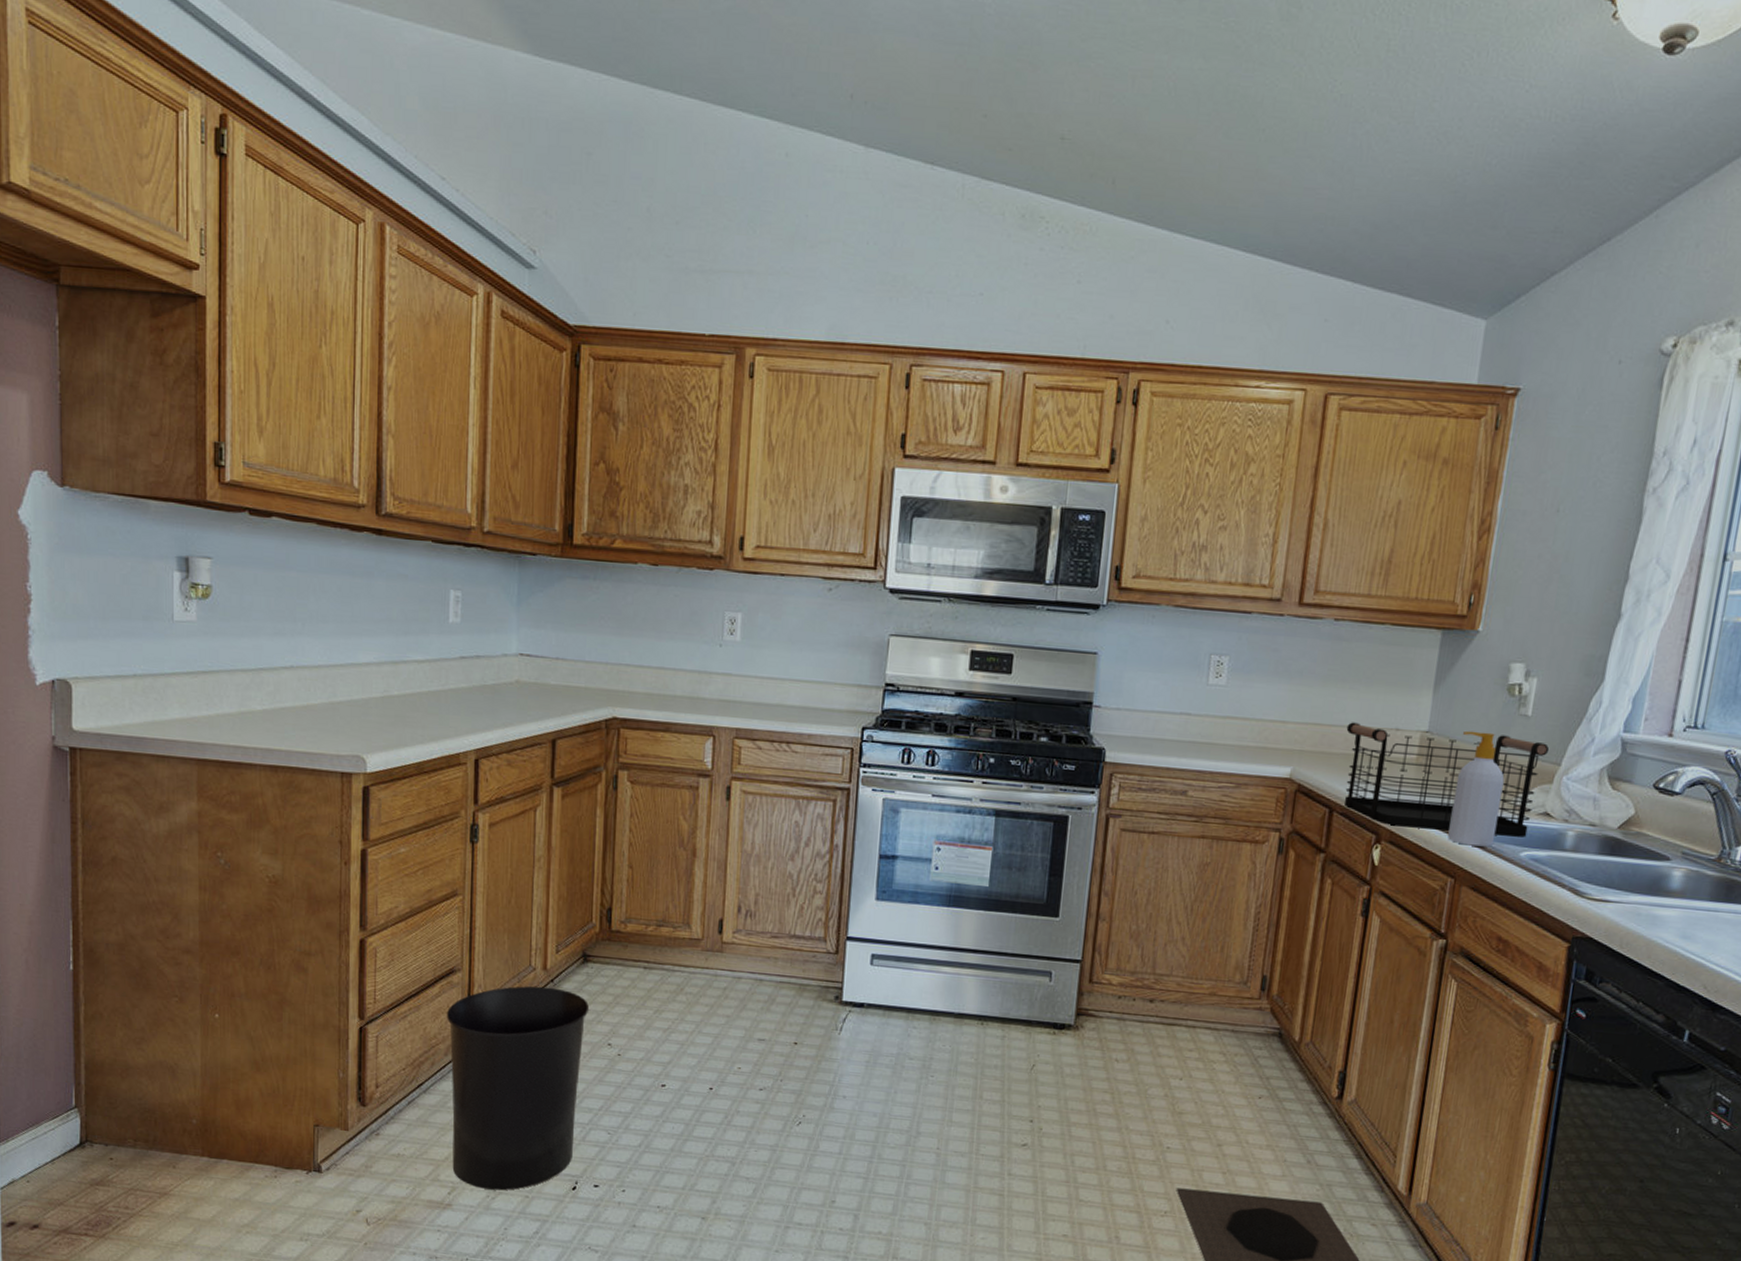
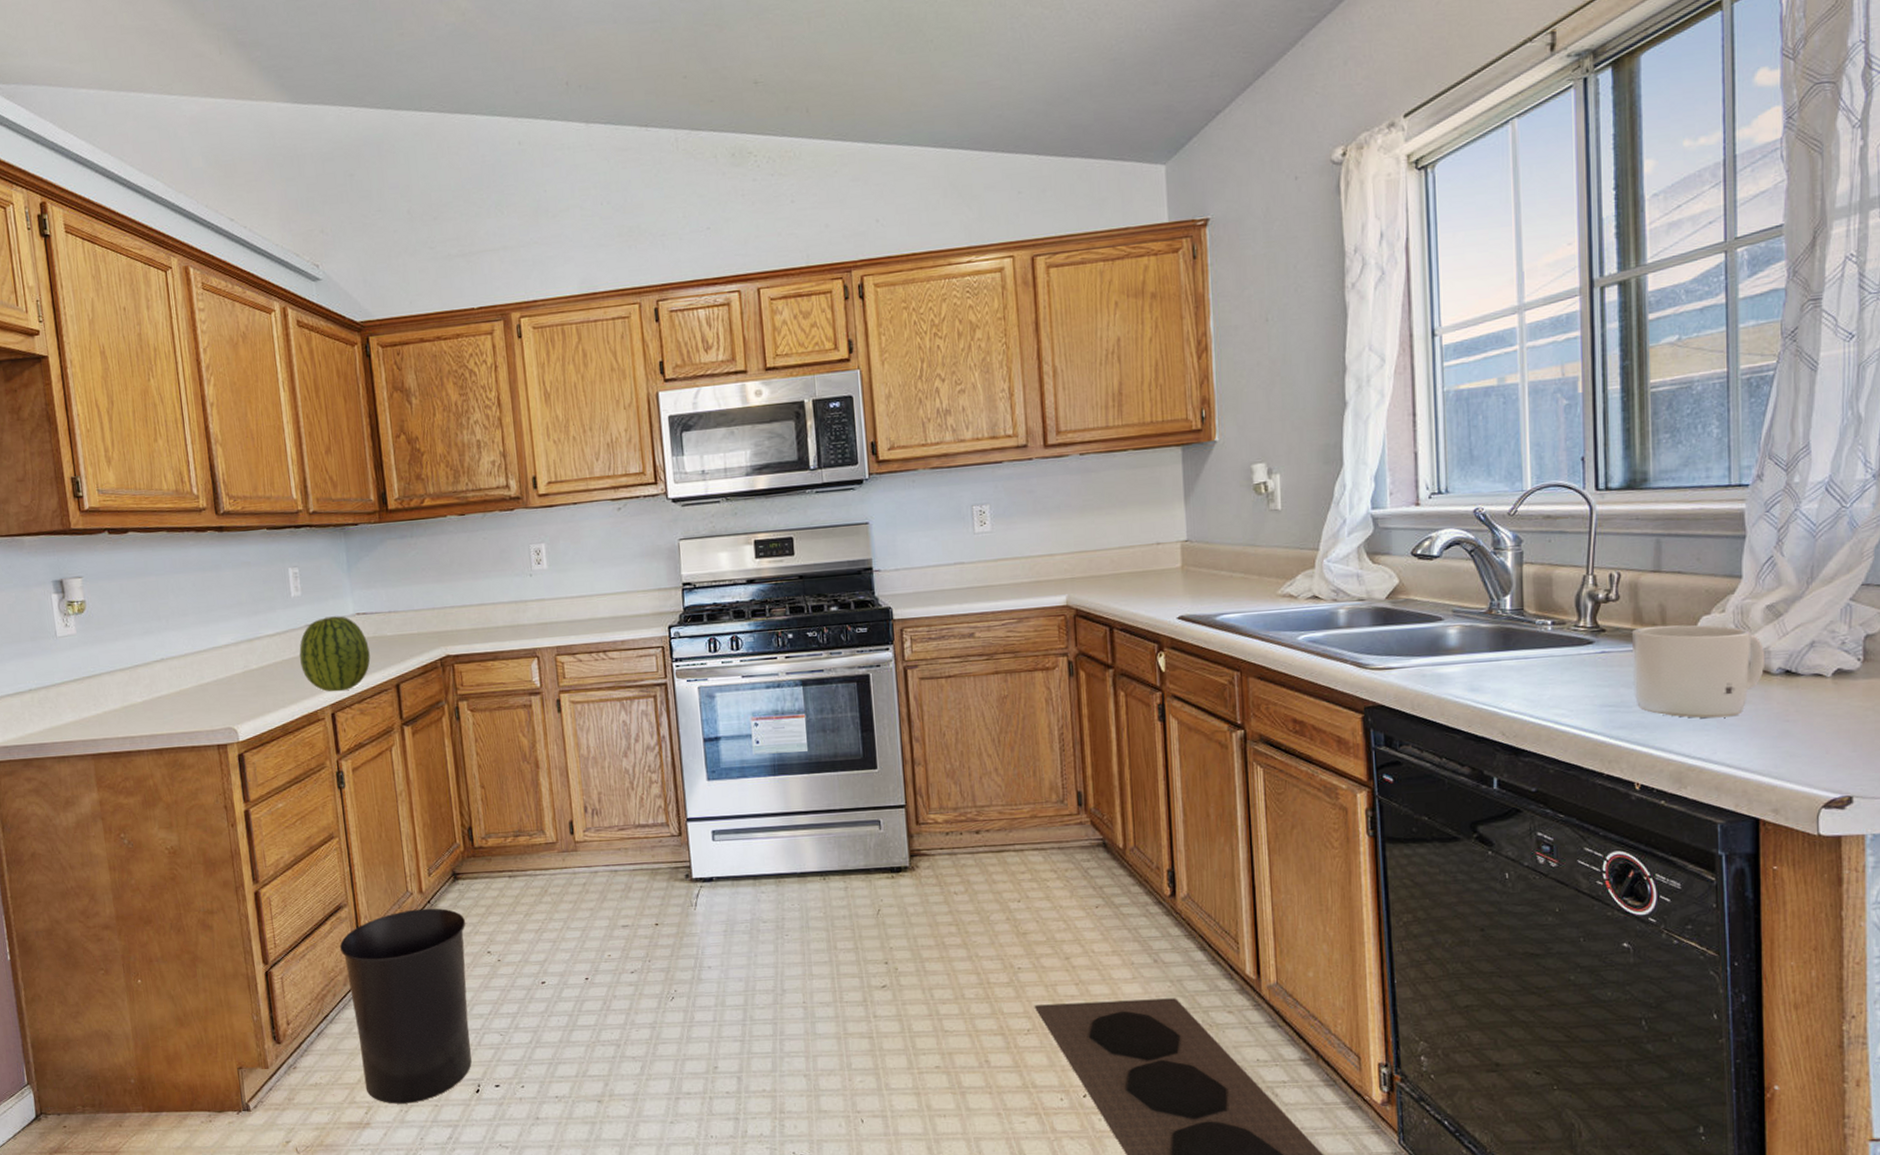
fruit: none [448,651,528,737] -> present [299,616,371,692]
dish rack: present [1343,722,1550,838] -> none [1110,531,1305,633]
soap bottle: present [1447,730,1505,847] -> none [1221,531,1271,639]

